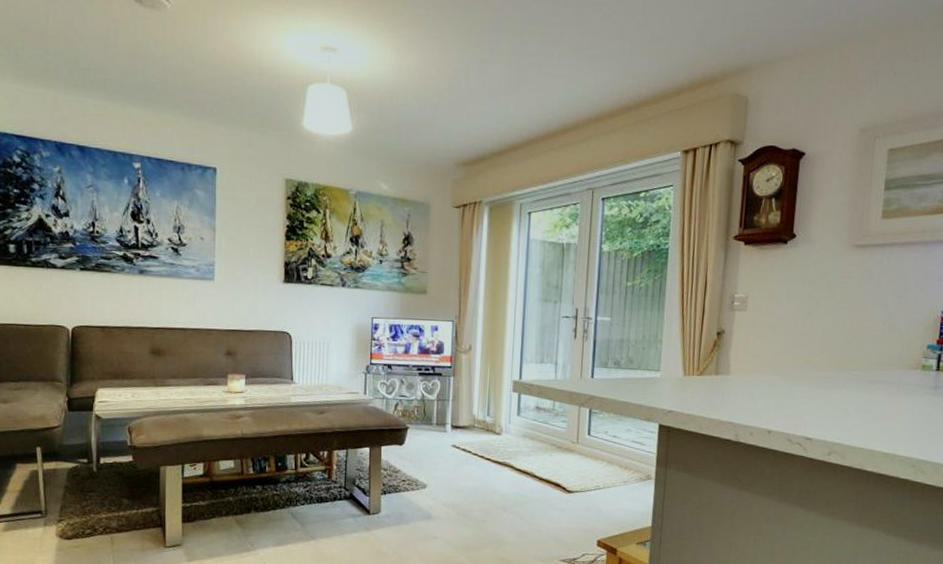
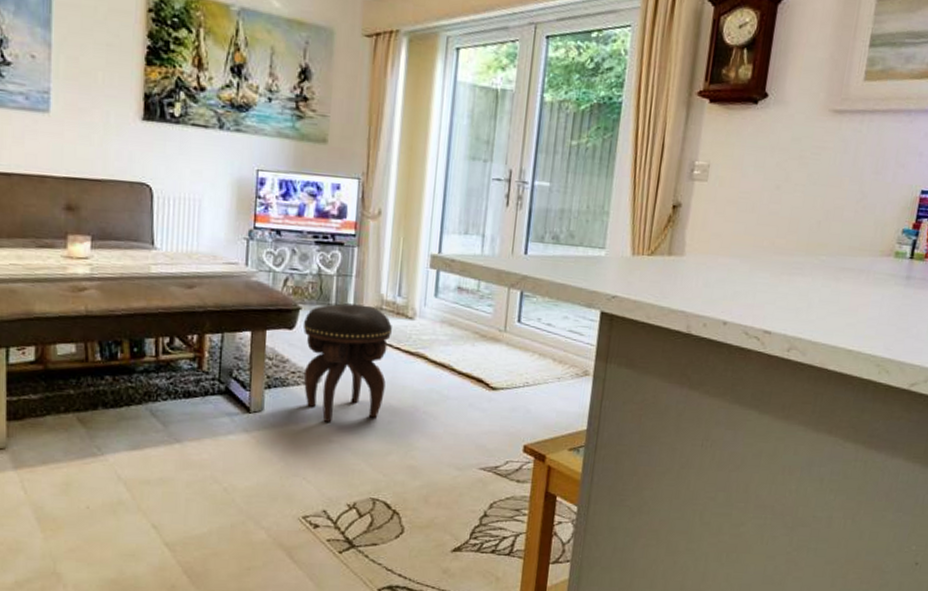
footstool: none [410,423,483,521] -> present [302,303,392,422]

